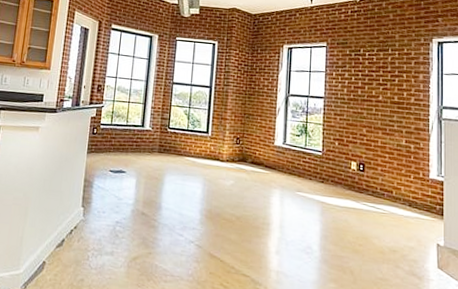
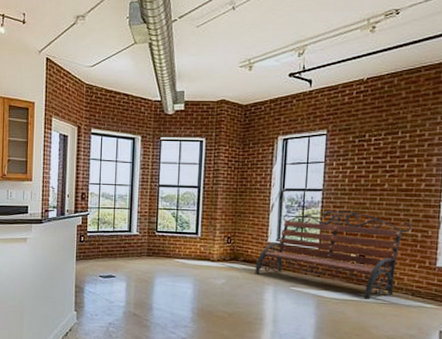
bench: none [262,117,406,208] -> present [255,210,412,300]

